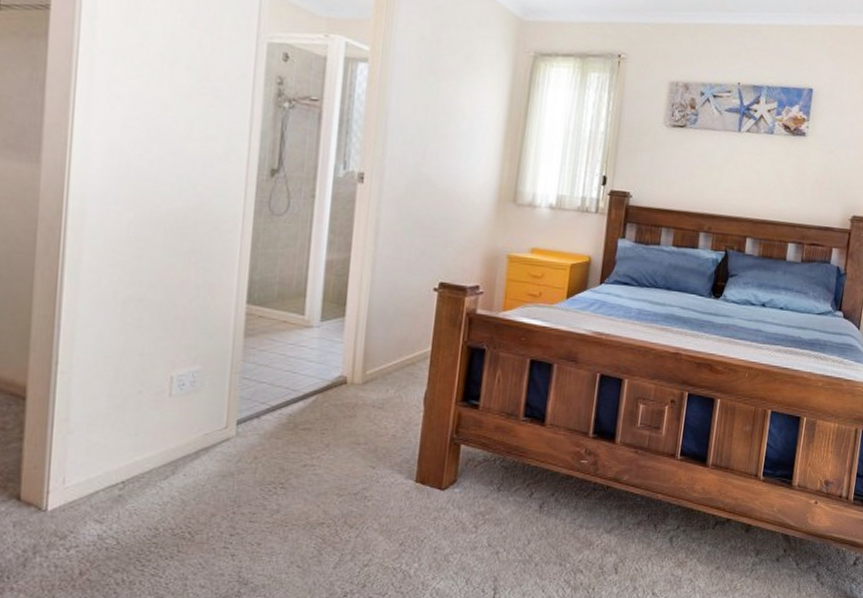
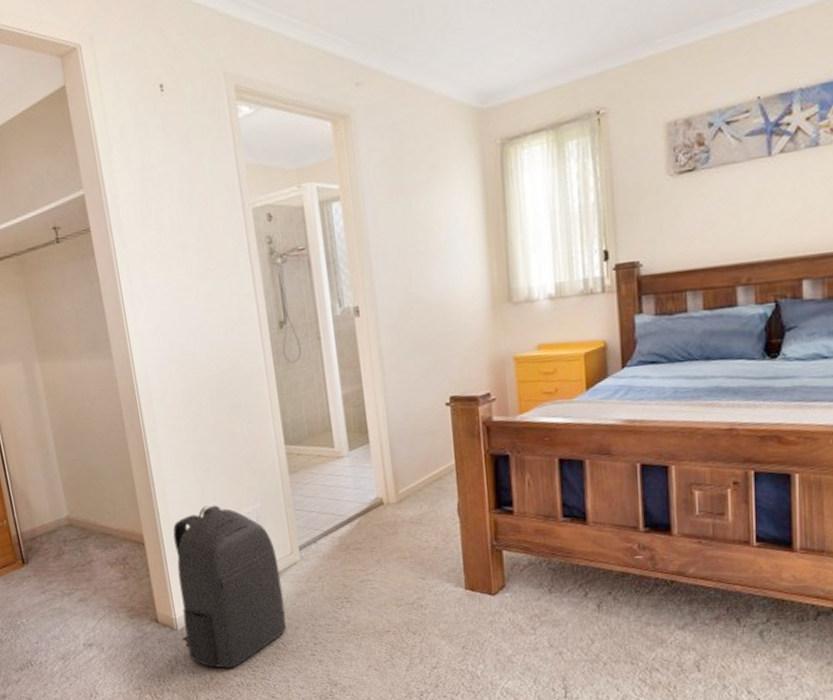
backpack: none [52,360,207,562] -> present [172,505,287,668]

